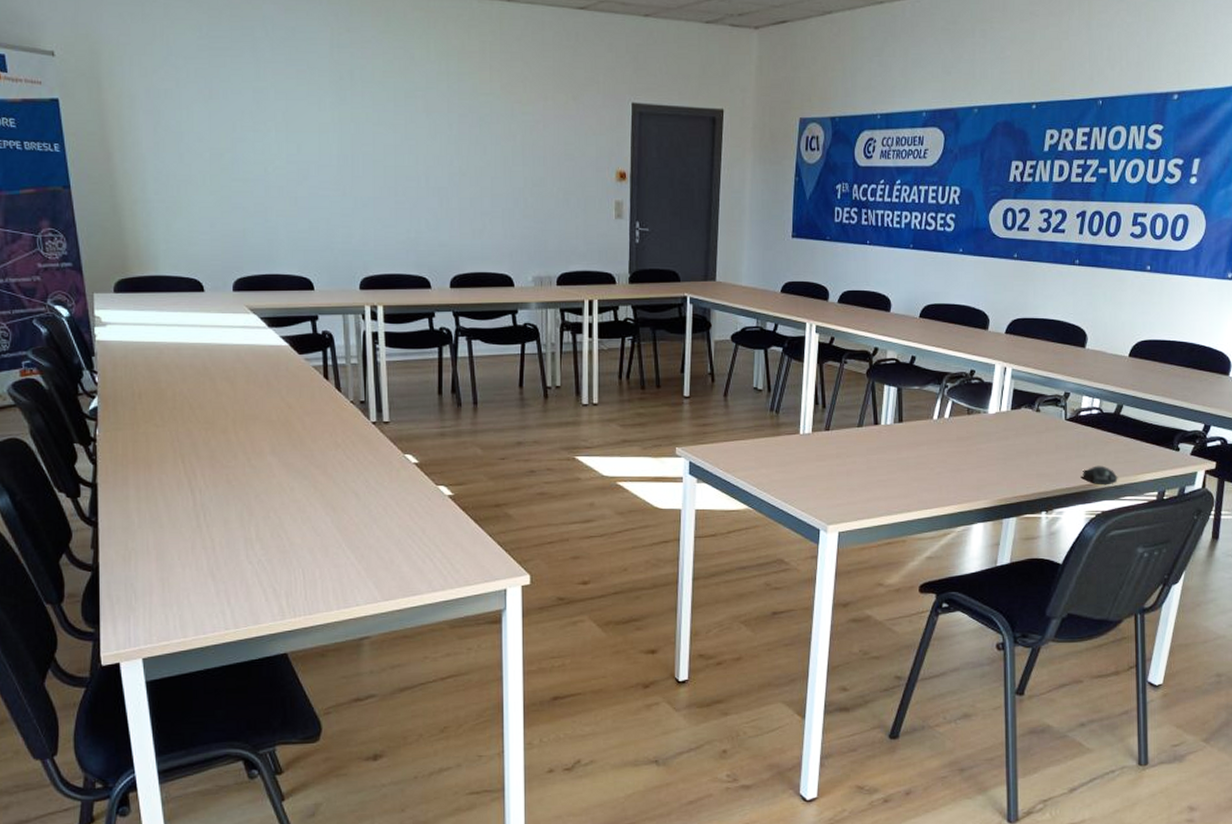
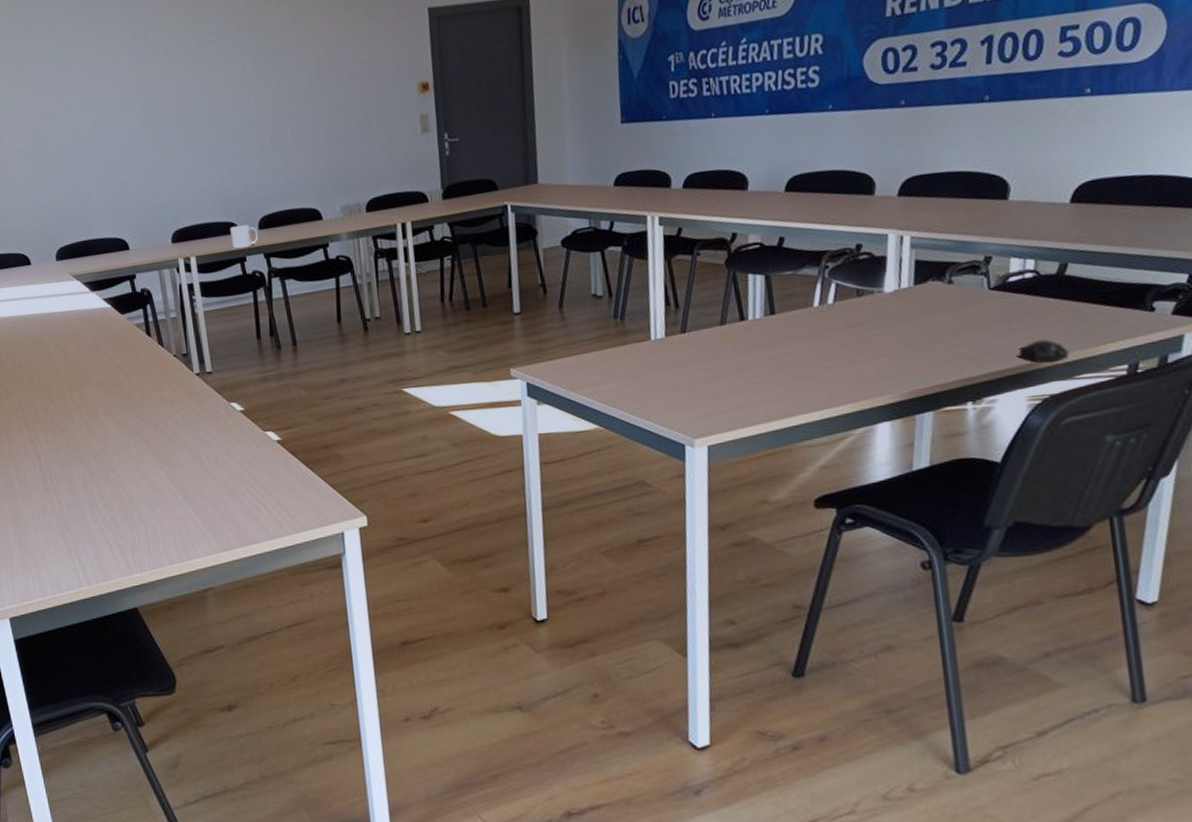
mug: none [421,281,449,304] -> present [230,224,259,249]

